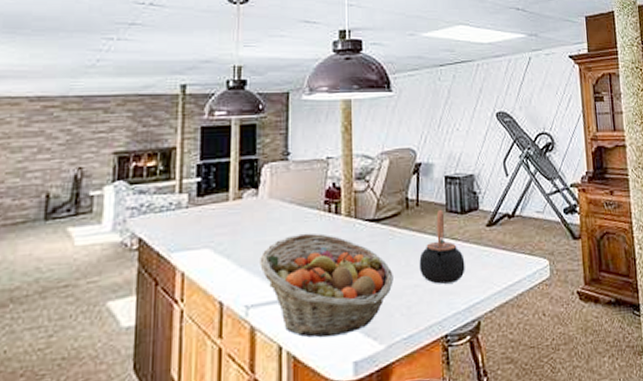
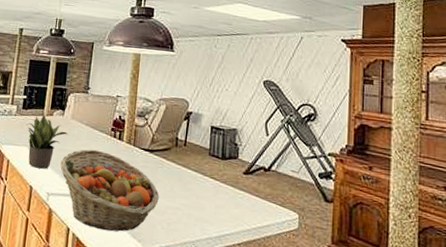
potted plant: none [205,199,267,275] -> present [26,115,68,169]
teapot: present [419,209,465,284] -> none [181,151,221,214]

